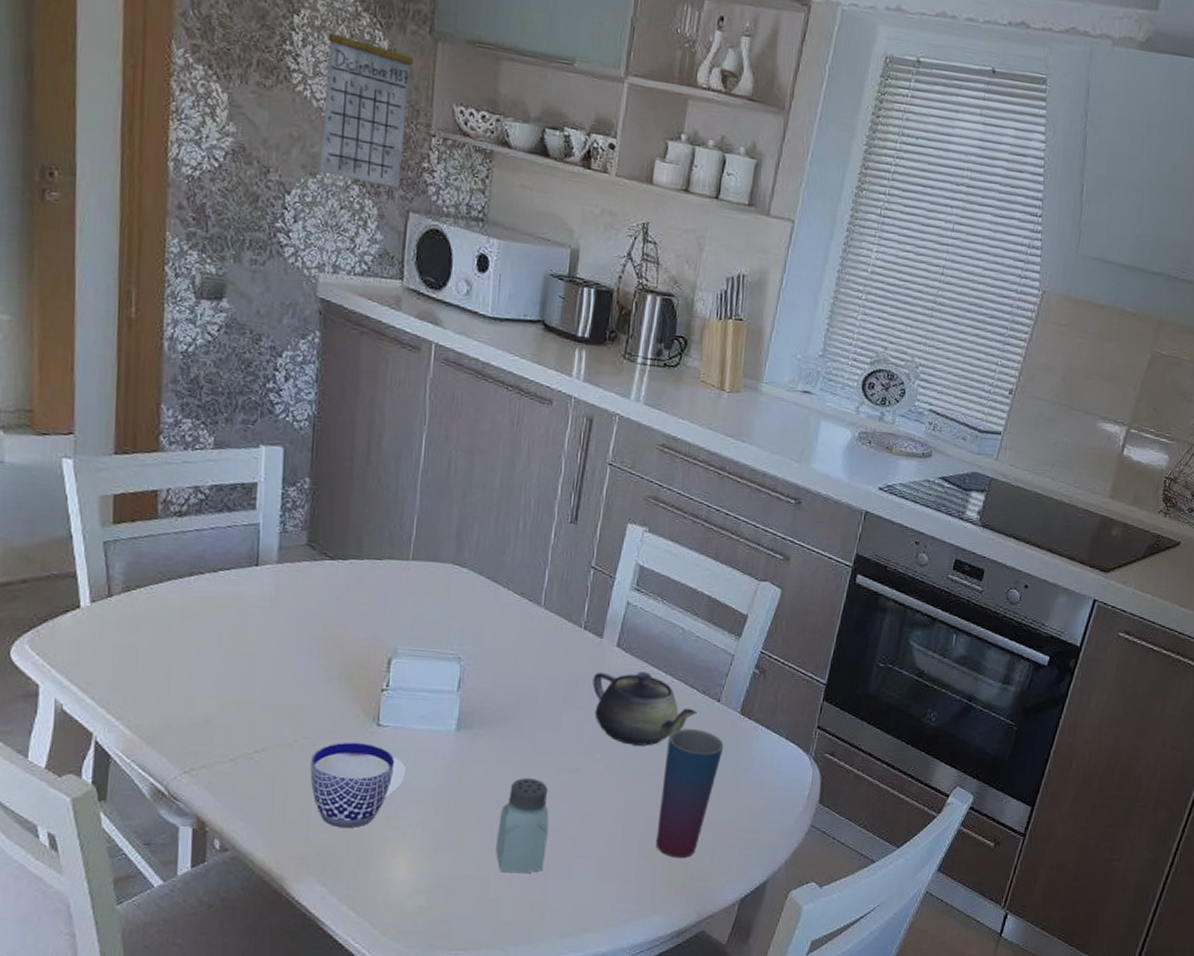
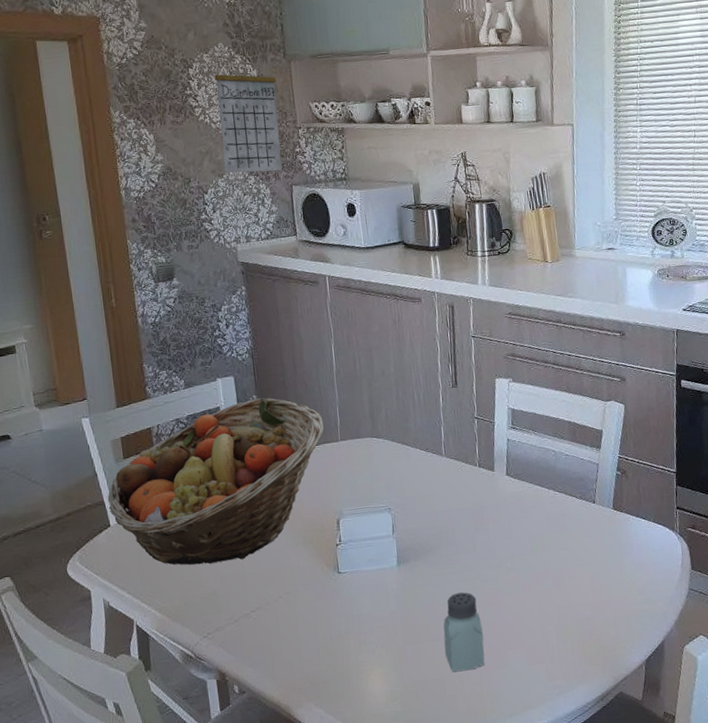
fruit basket: none [81,482,394,684] -> present [107,397,324,565]
cup: present [310,742,406,829] -> none [294,588,366,659]
teapot: present [592,672,698,746] -> none [493,491,580,551]
cup: present [655,728,724,858] -> none [560,528,606,636]

